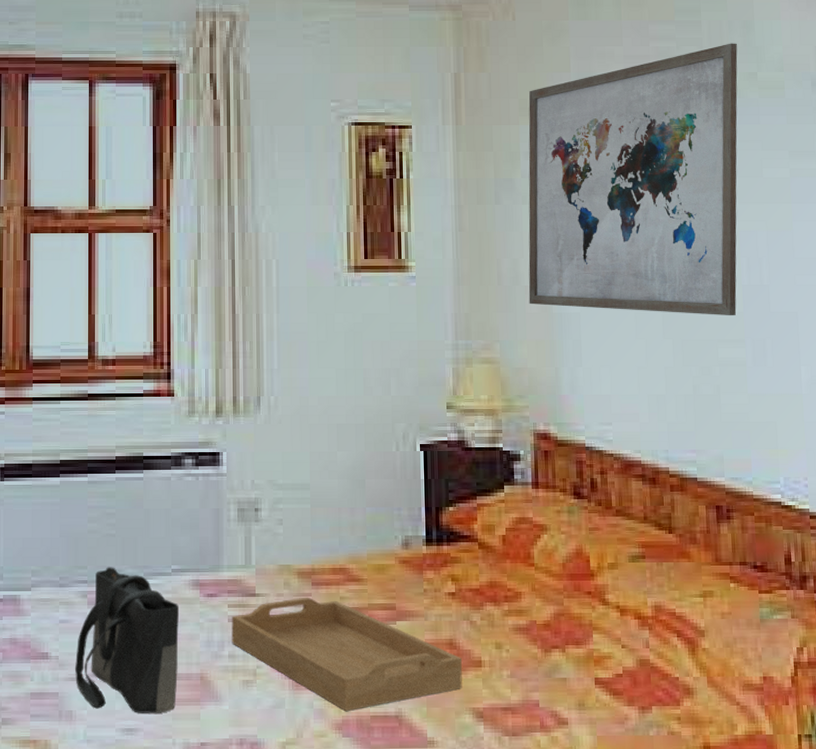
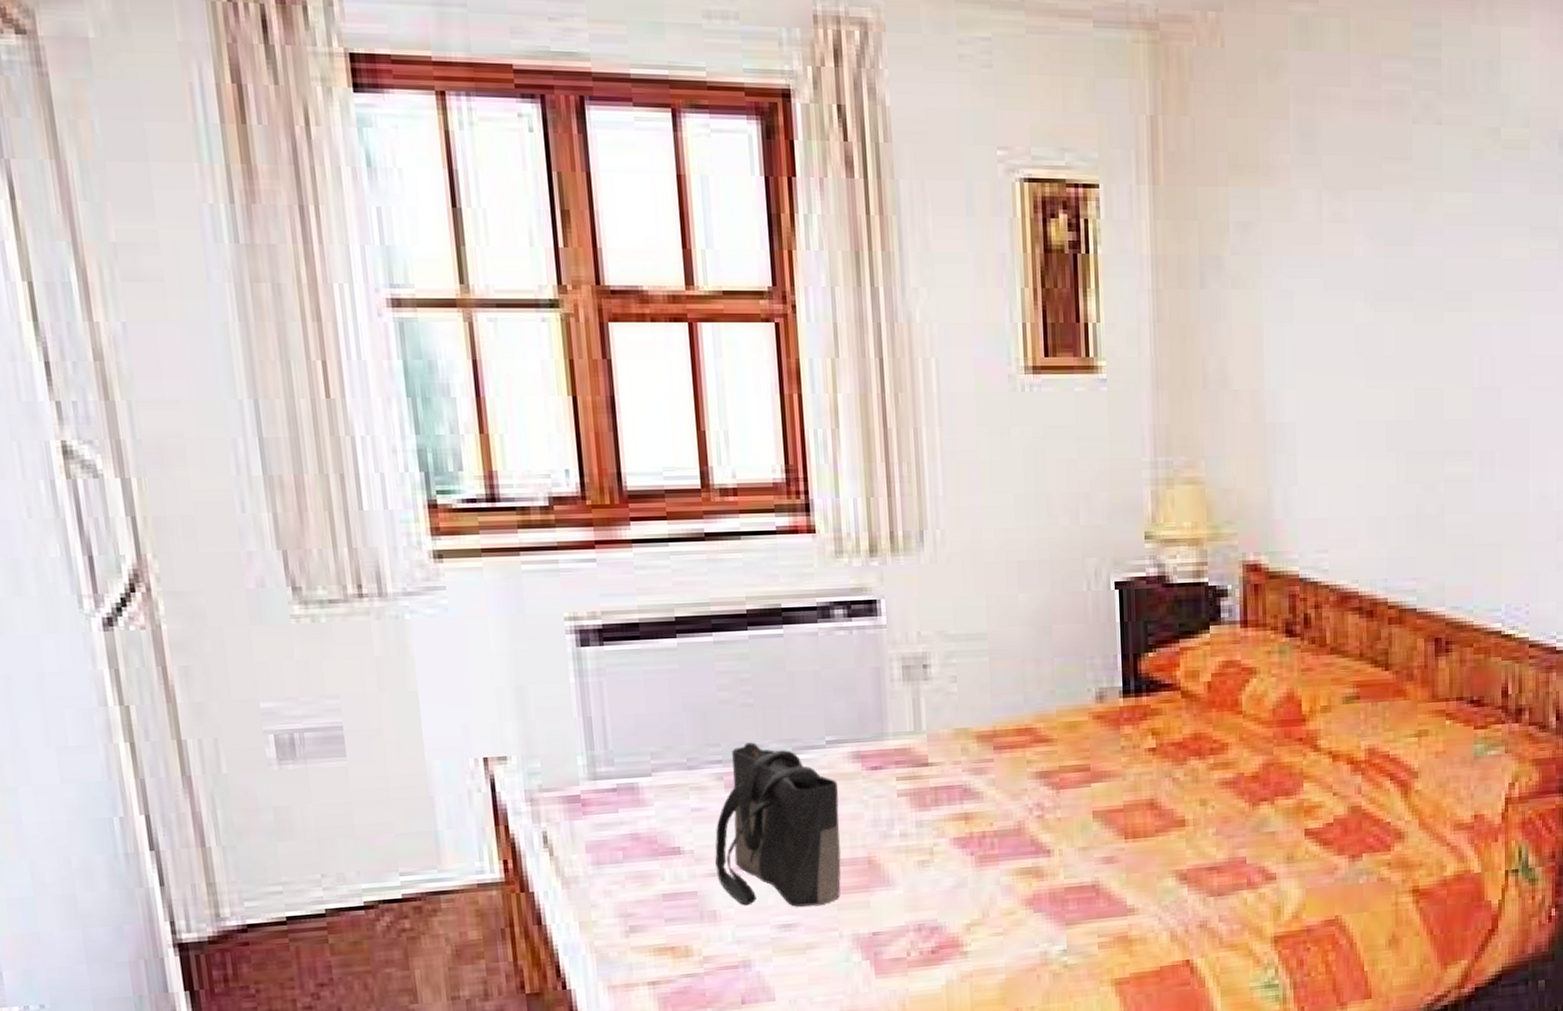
serving tray: present [231,597,462,711] -> none [901,763,1165,885]
wall art: present [528,43,738,316] -> none [1238,88,1480,425]

